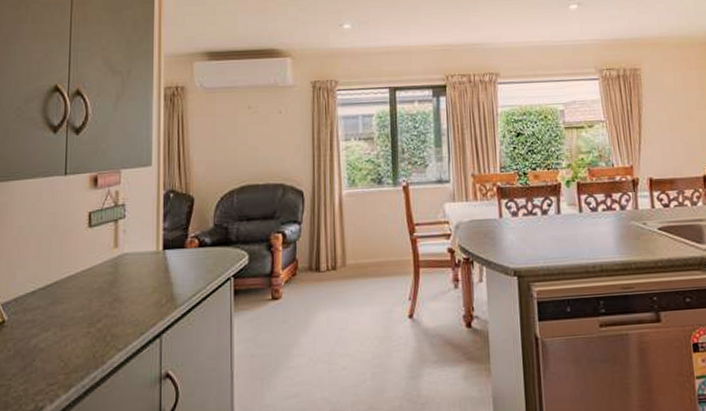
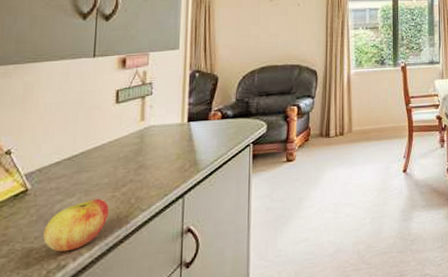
apple: none [21,334,85,392] -> present [43,198,109,252]

